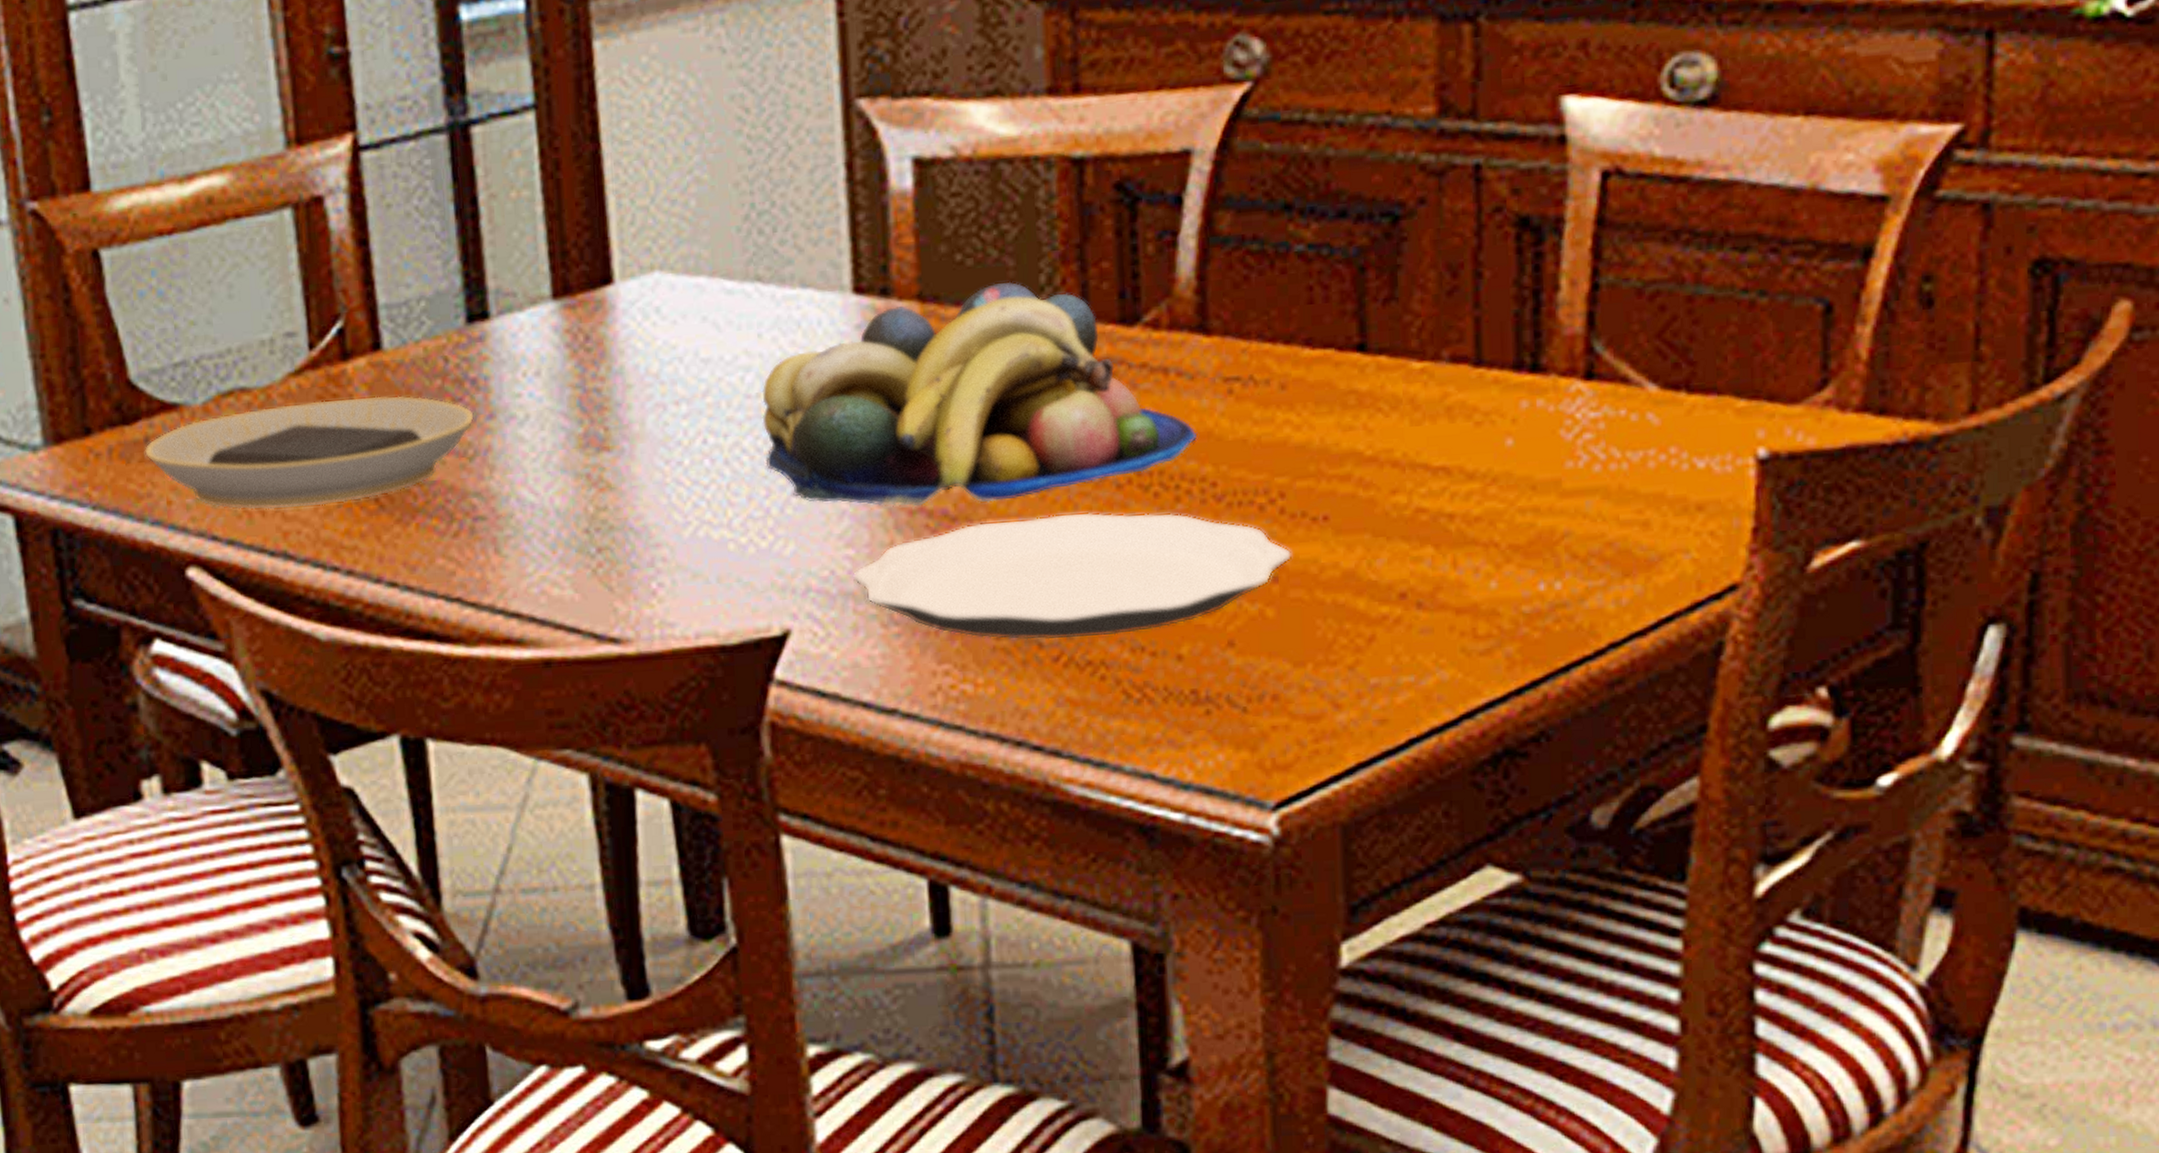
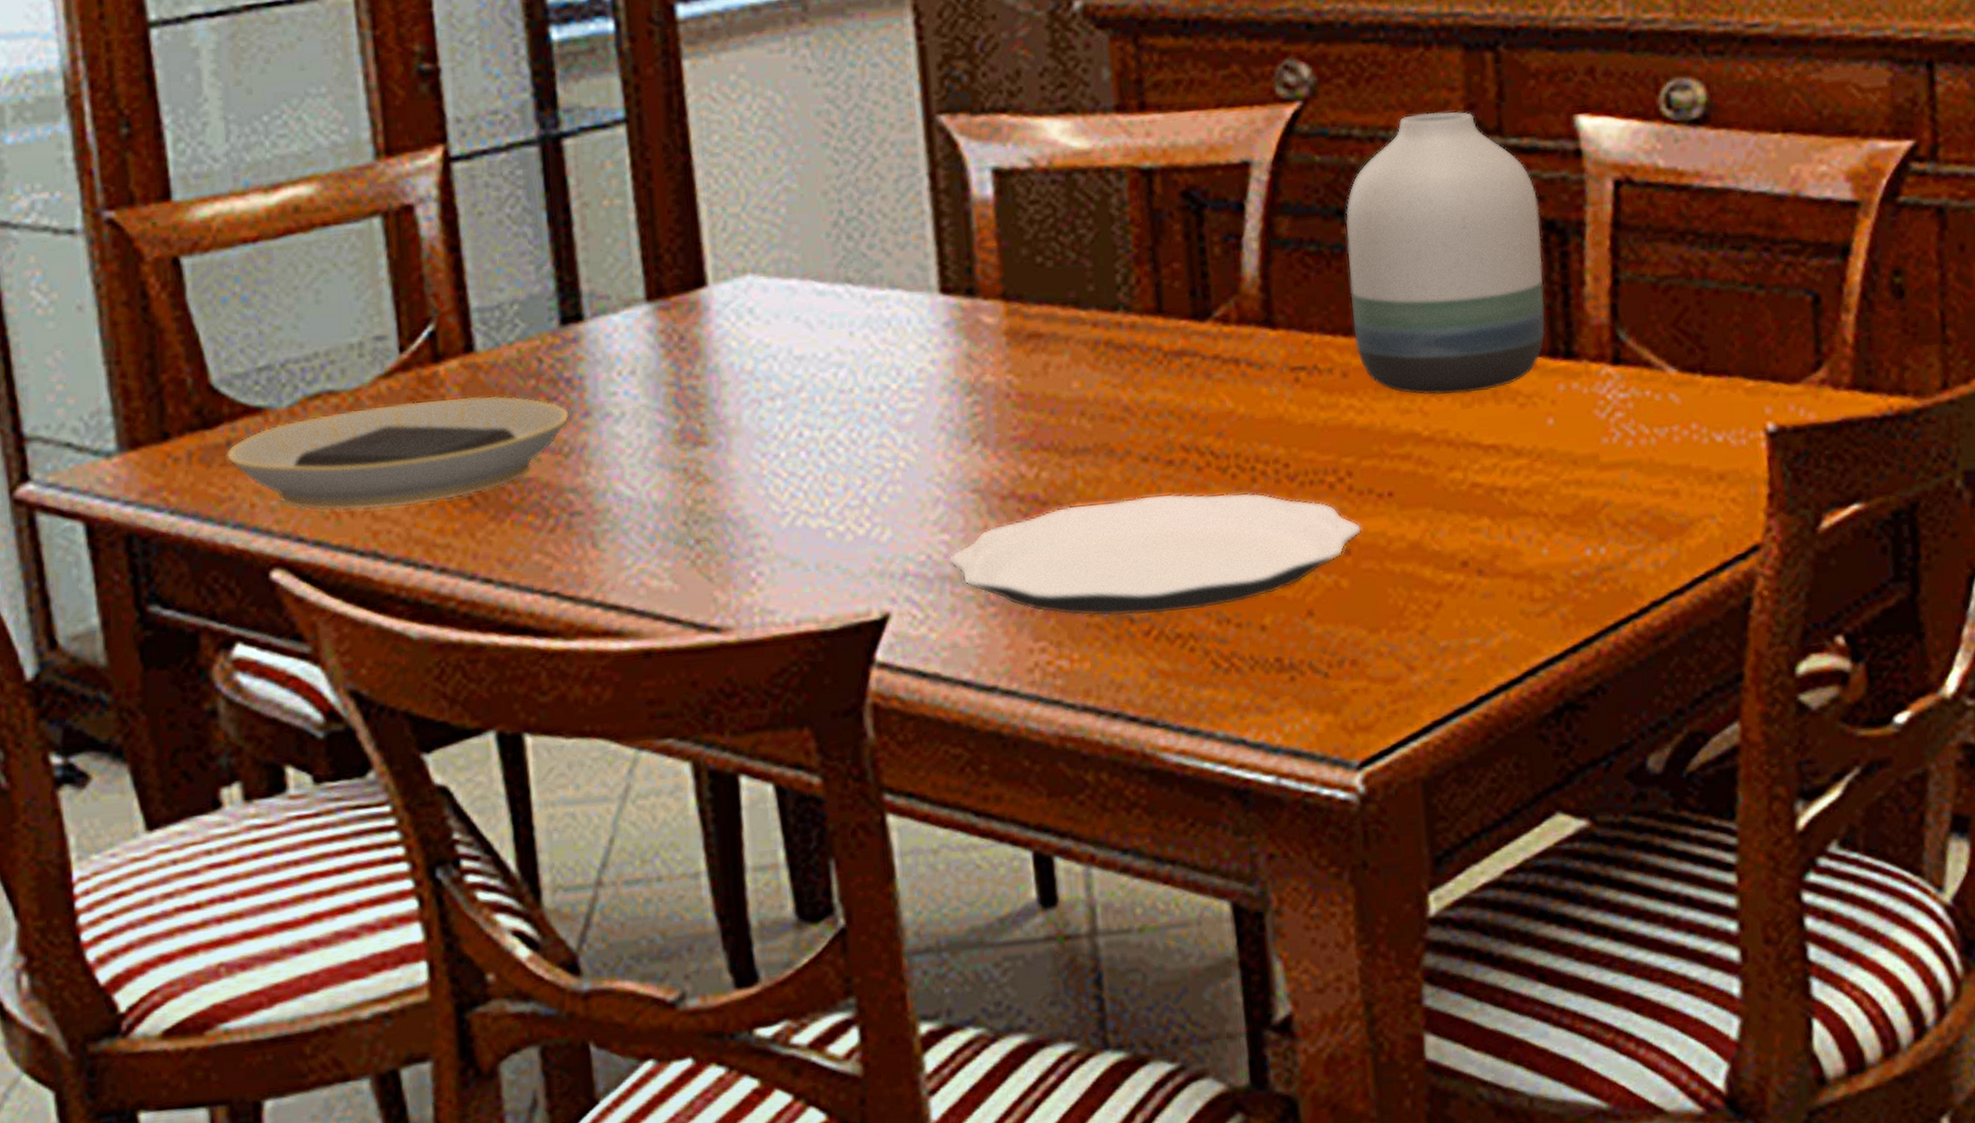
fruit bowl: present [762,281,1197,507] -> none [855,281,1268,493]
vase: none [1293,93,1514,411] -> present [1345,112,1546,395]

